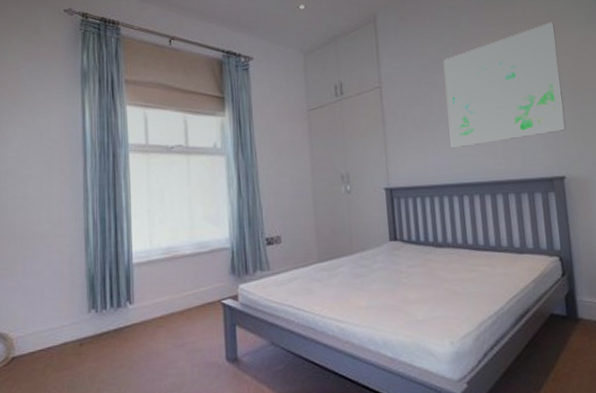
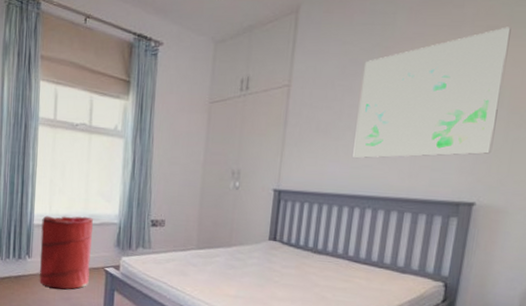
laundry hamper: none [142,245,205,336] -> present [39,215,94,290]

